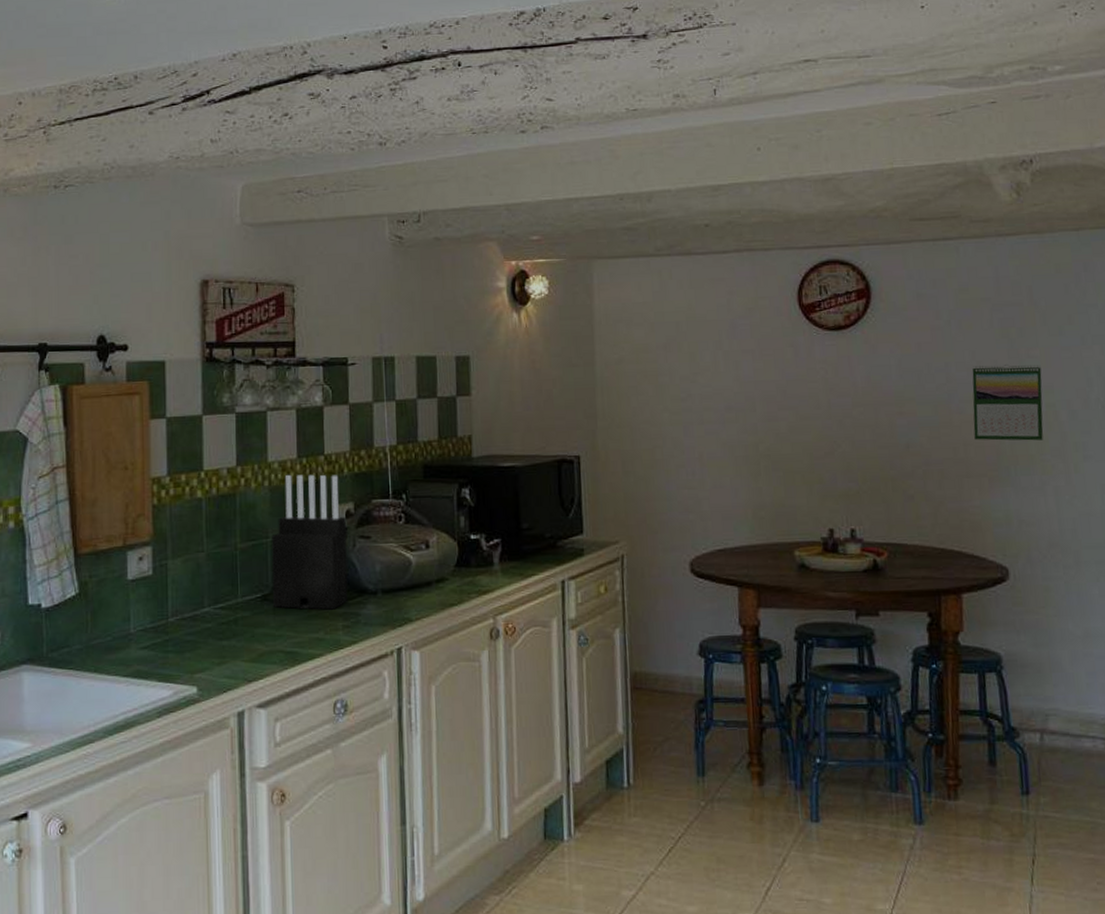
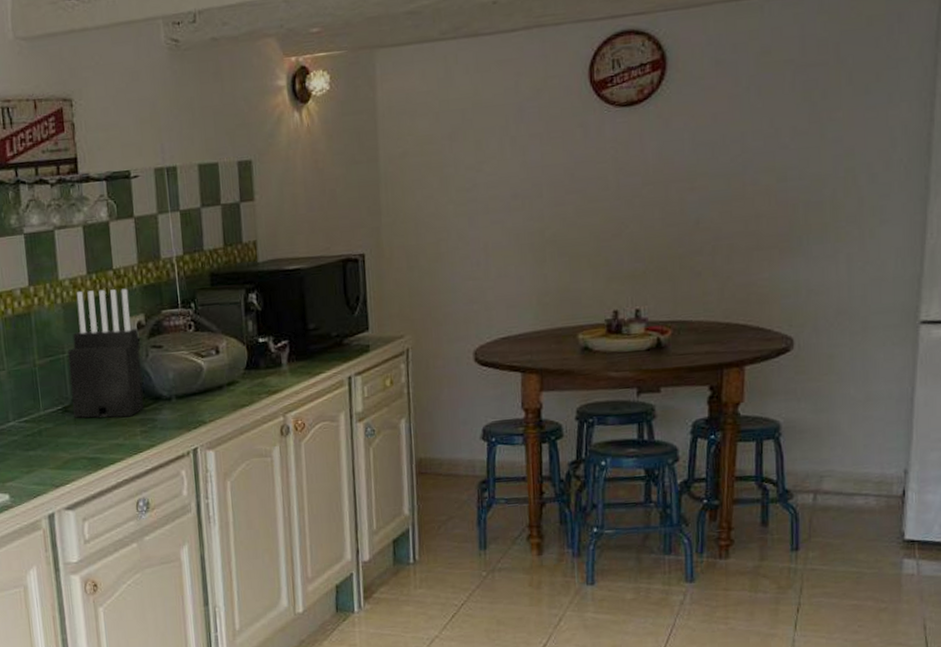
calendar: present [972,365,1044,441] -> none [767,127,843,212]

